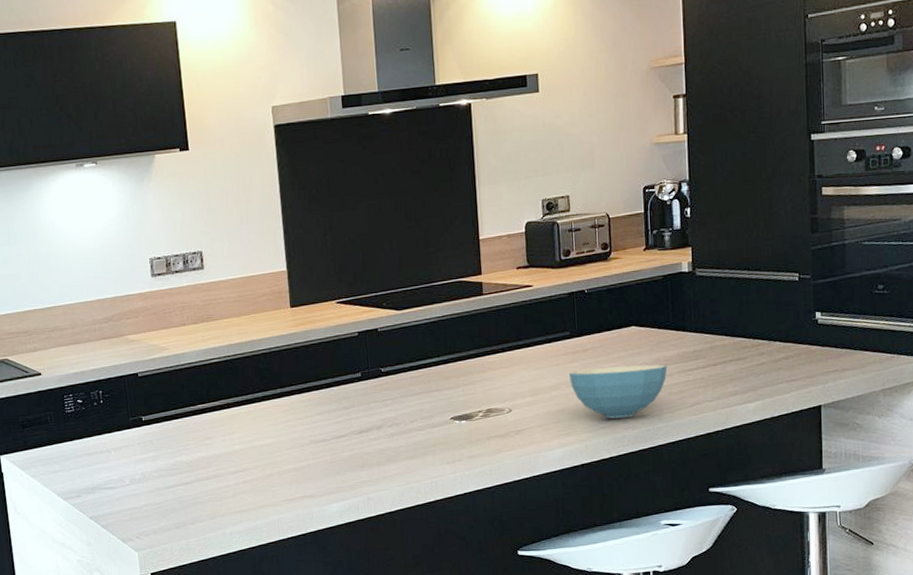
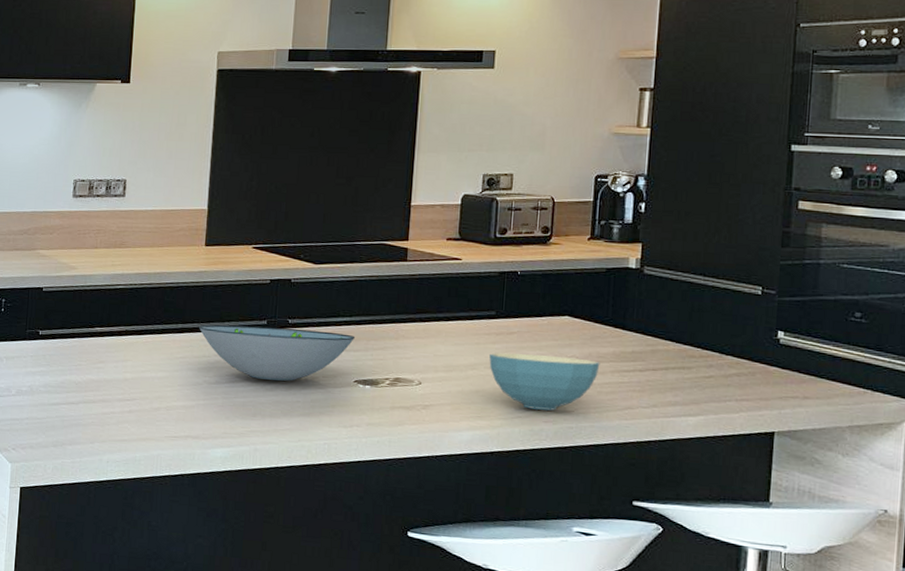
decorative bowl: none [296,374,446,431] -> present [198,324,356,381]

